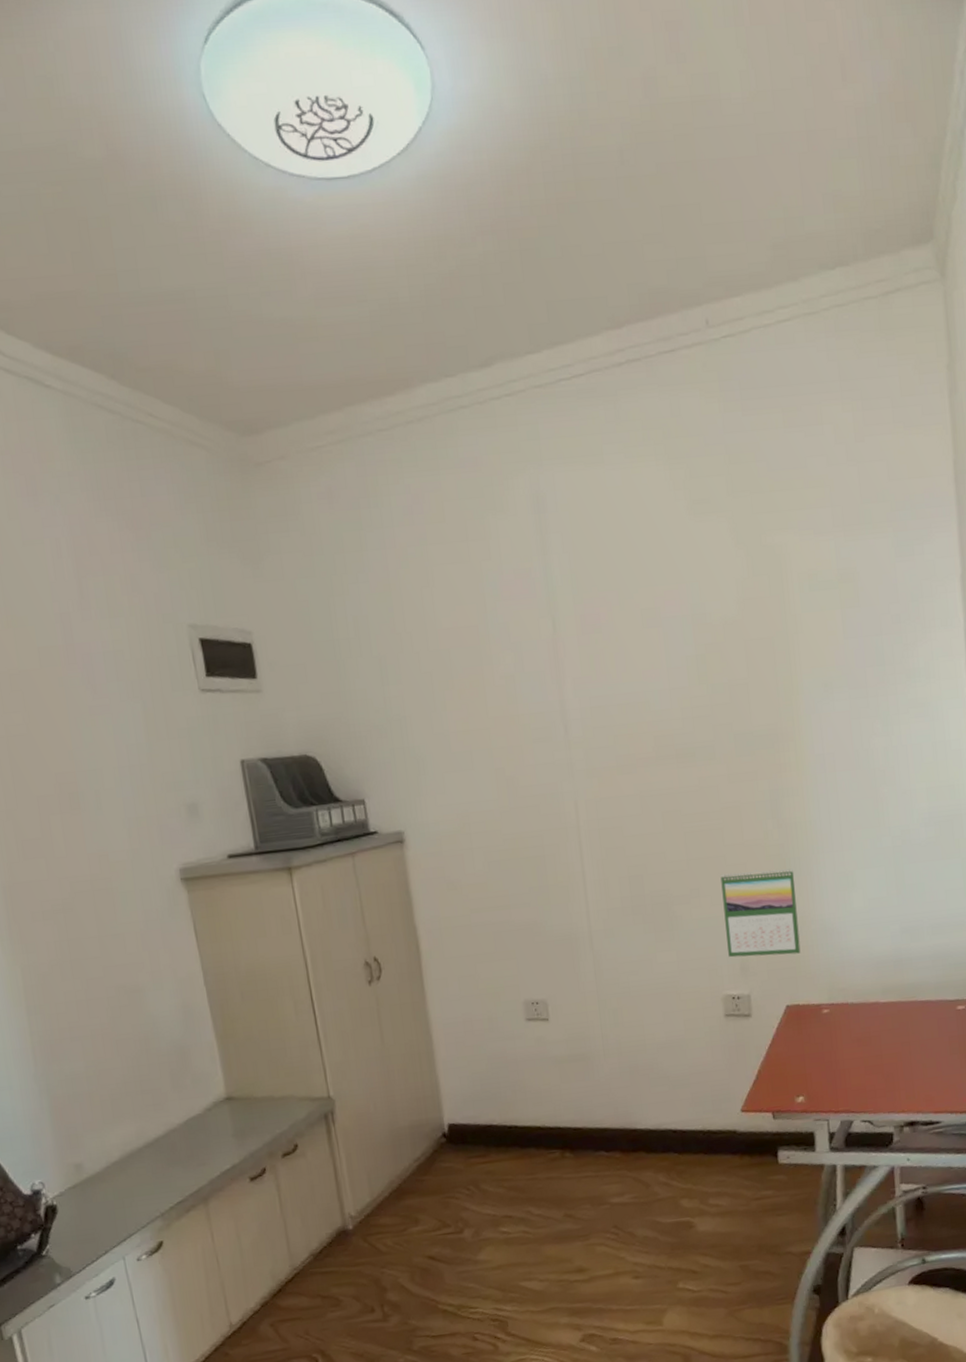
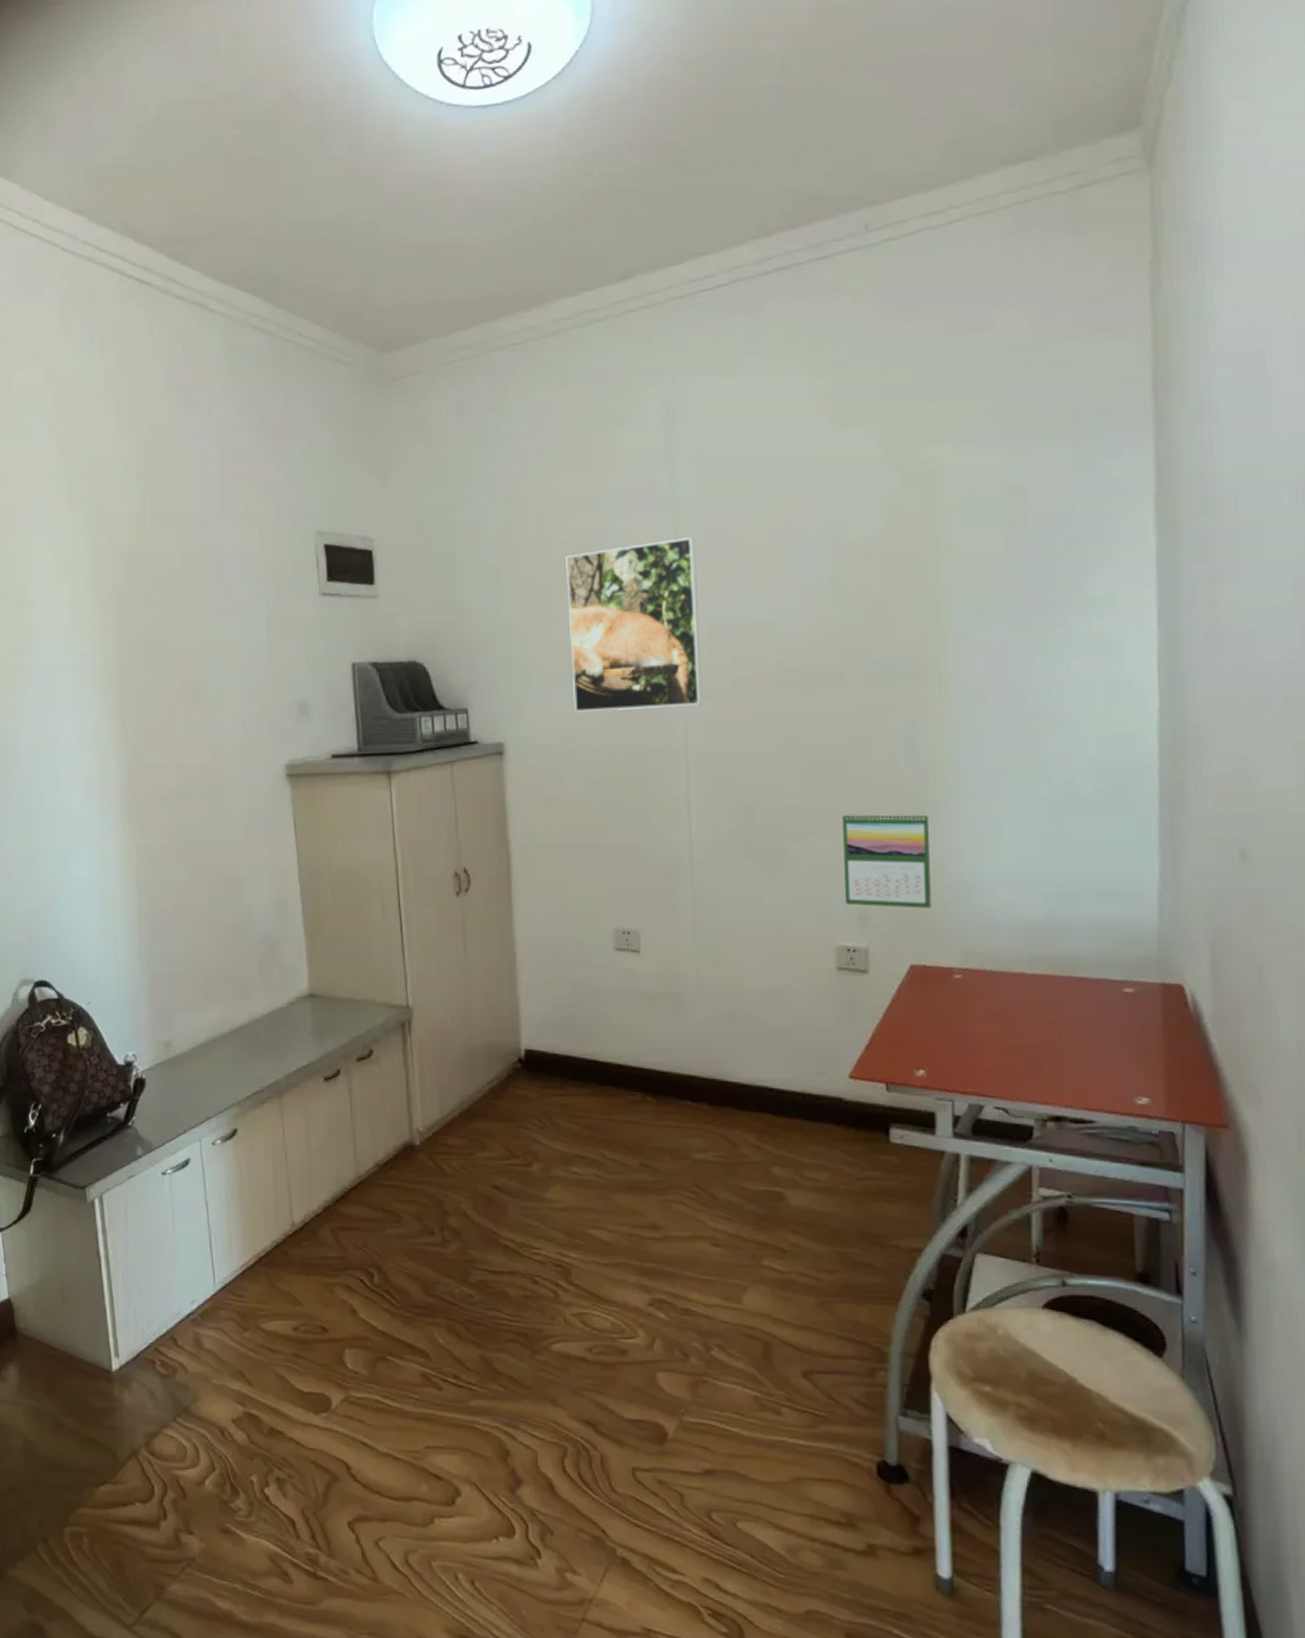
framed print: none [449,622,590,796] -> present [566,537,703,712]

